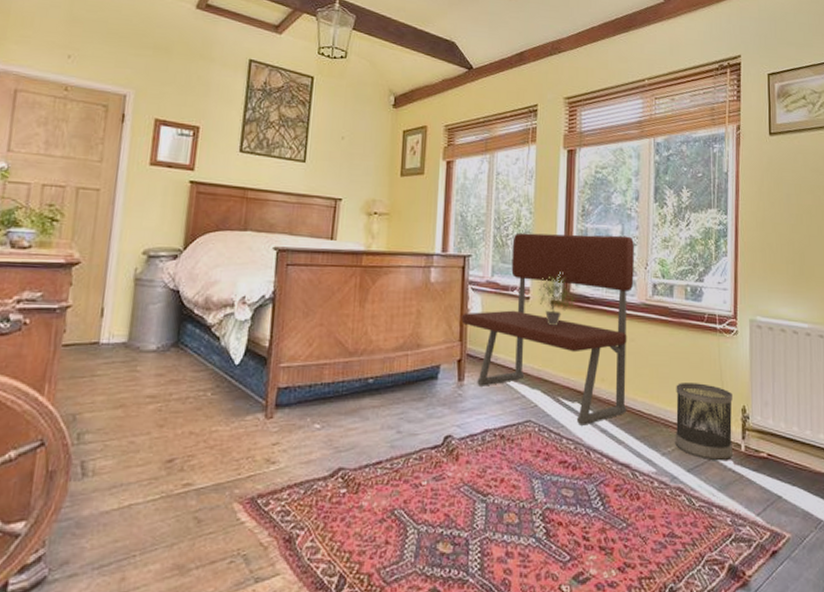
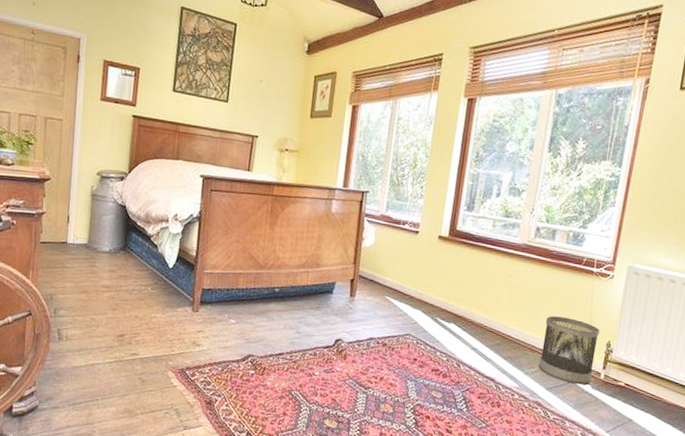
bench: present [461,232,634,426] -> none [356,174,523,343]
potted plant: present [538,272,578,326] -> none [427,211,463,258]

